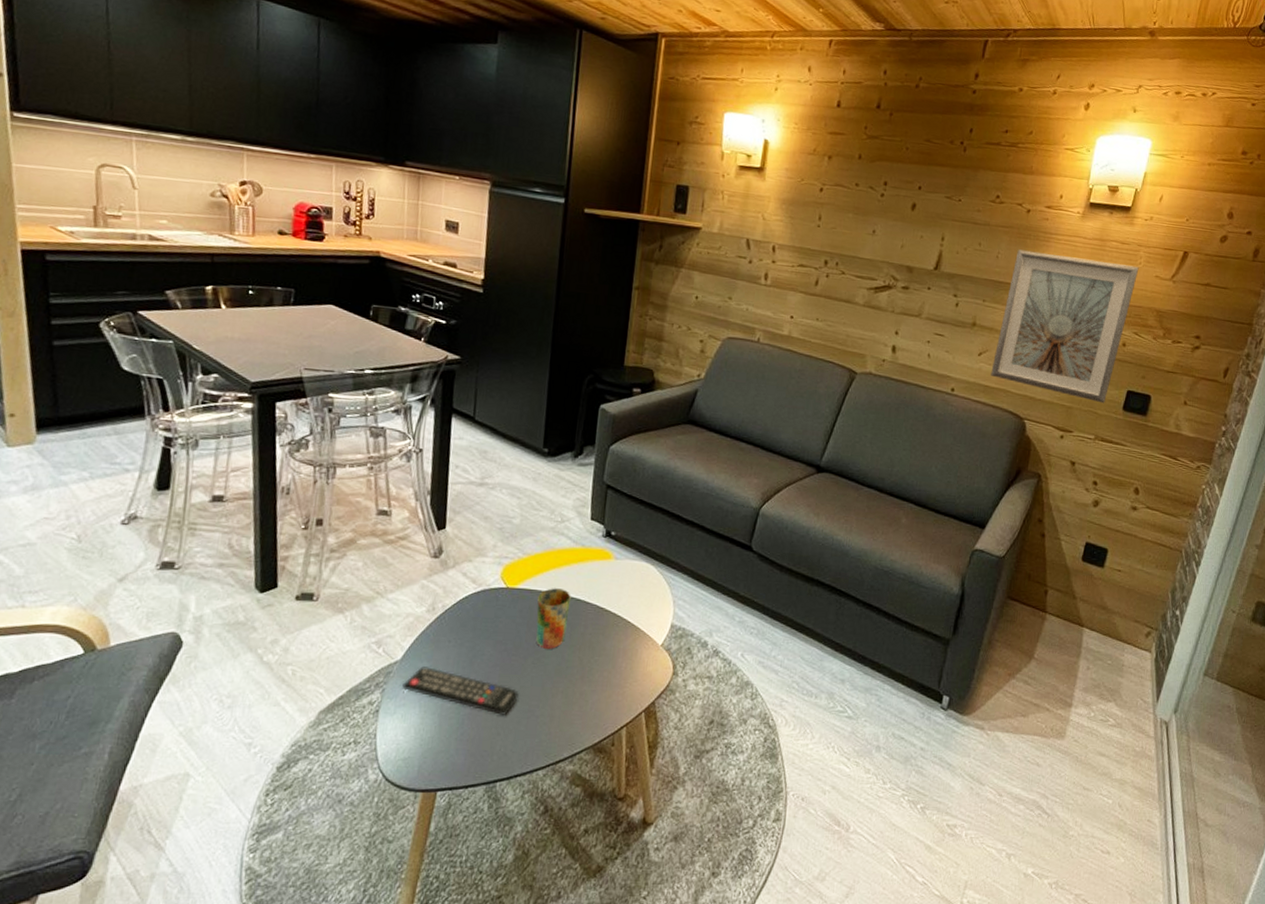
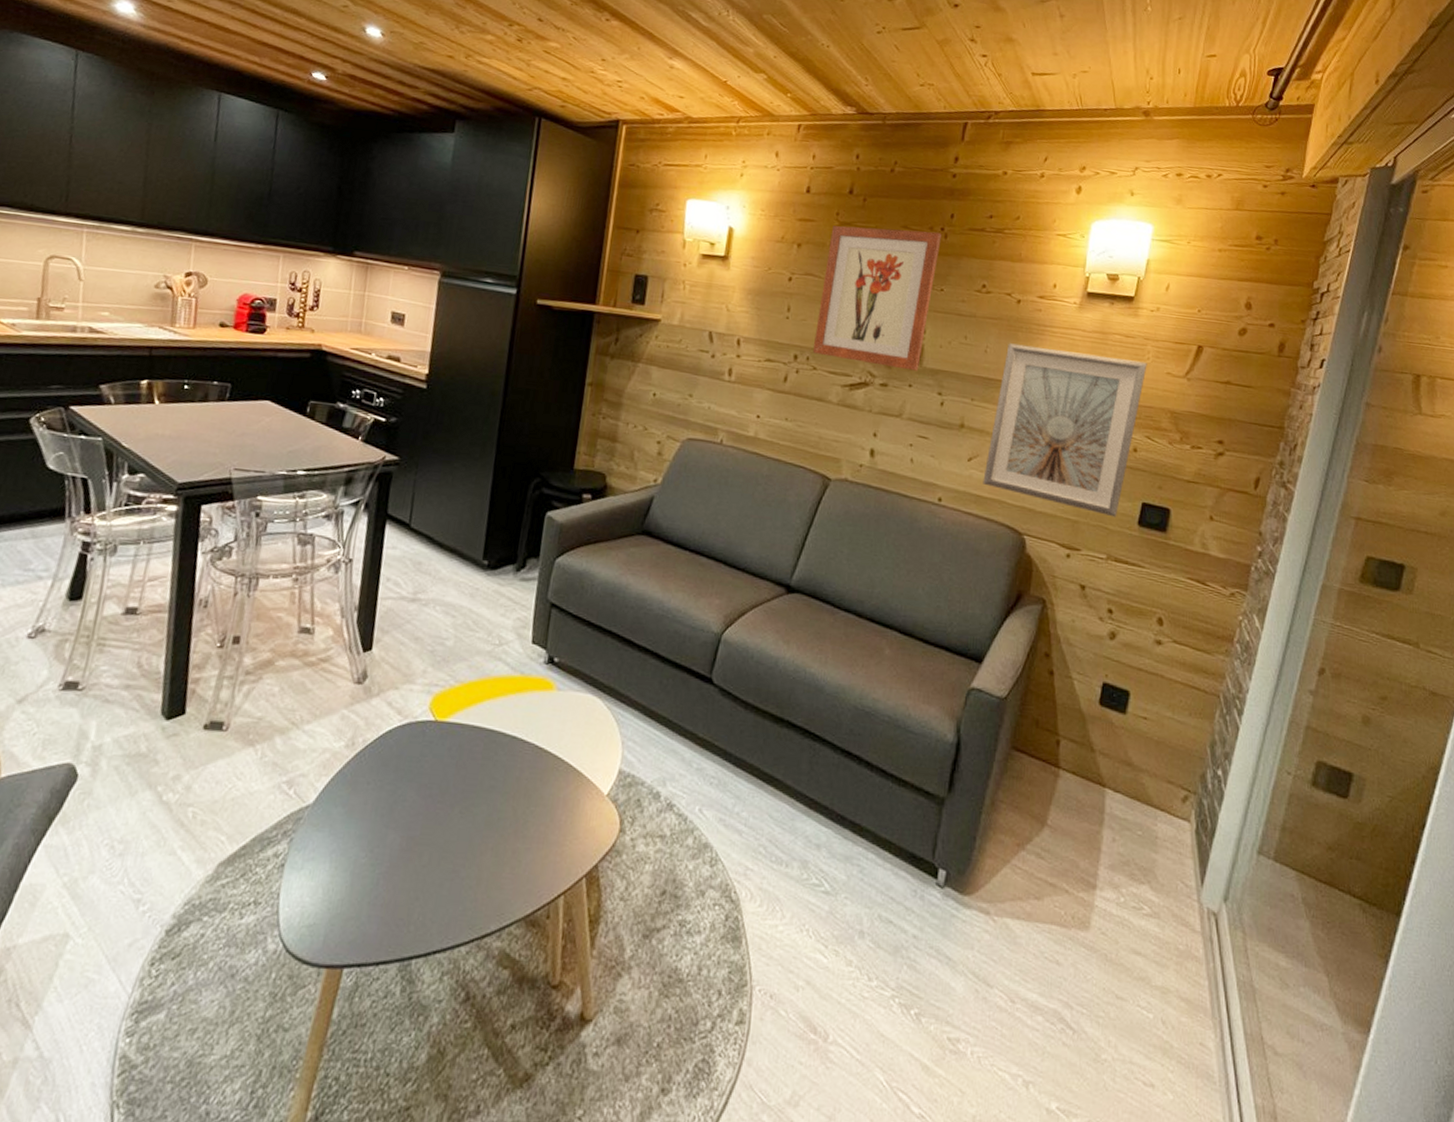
remote control: present [402,666,519,716] -> none [312,812,443,877]
cup: present [536,588,571,649] -> none [465,722,507,796]
wall art: none [841,139,961,275] -> present [812,225,941,371]

